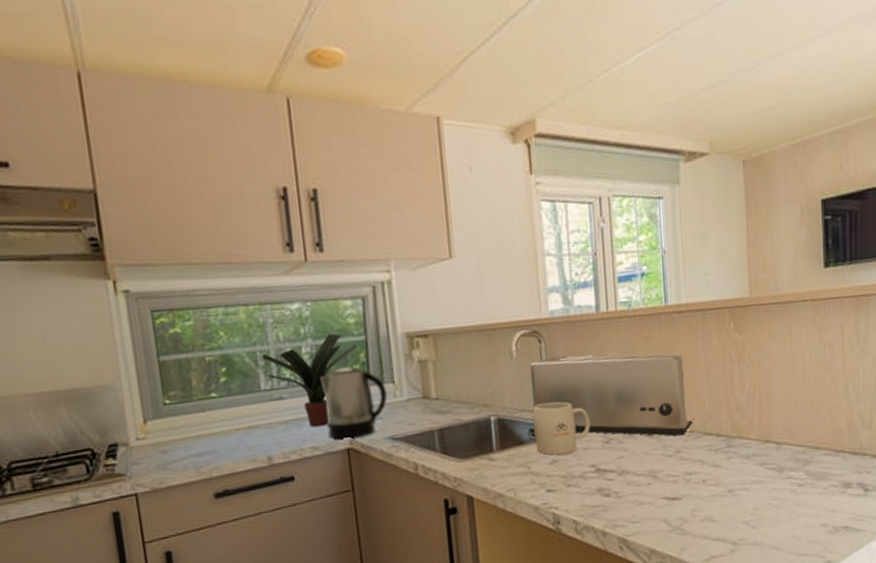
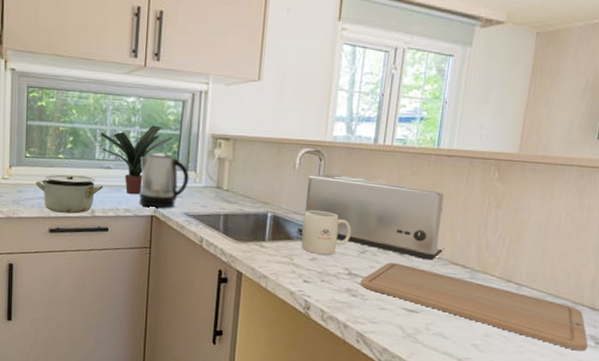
saucepan: none [184,414,278,471] -> present [35,174,103,214]
chopping board: none [611,446,857,504] -> present [360,262,588,351]

